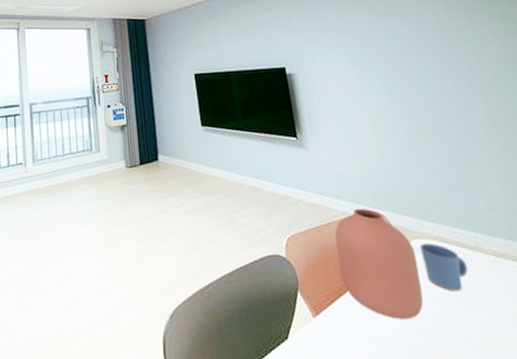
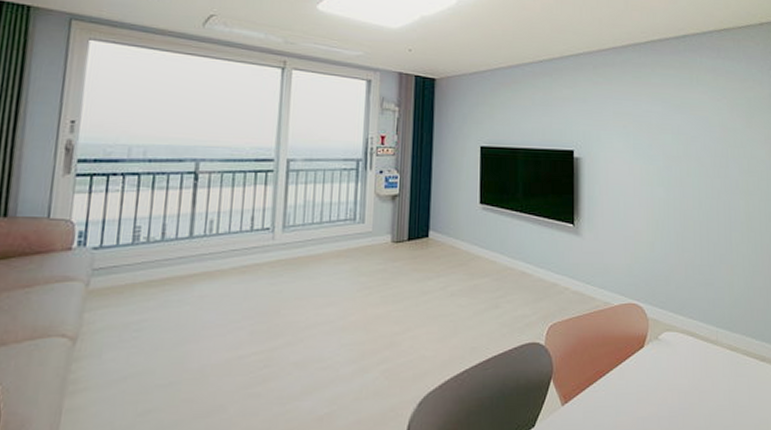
vase: present [334,208,424,319] -> none [593,299,664,408]
mug: present [420,242,469,292] -> none [669,335,706,382]

